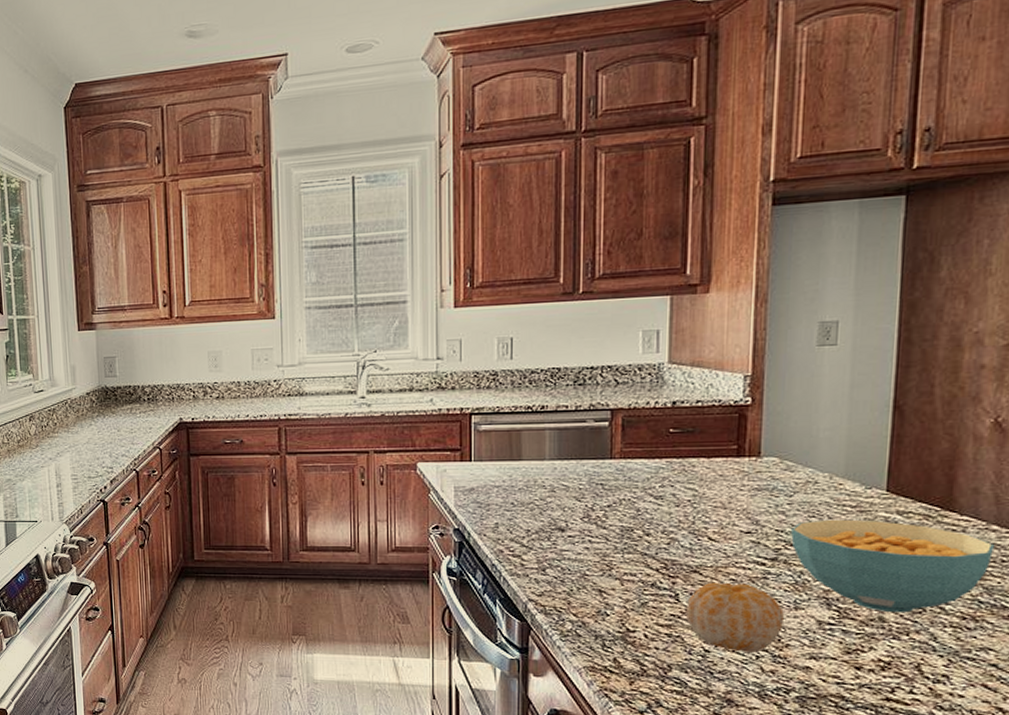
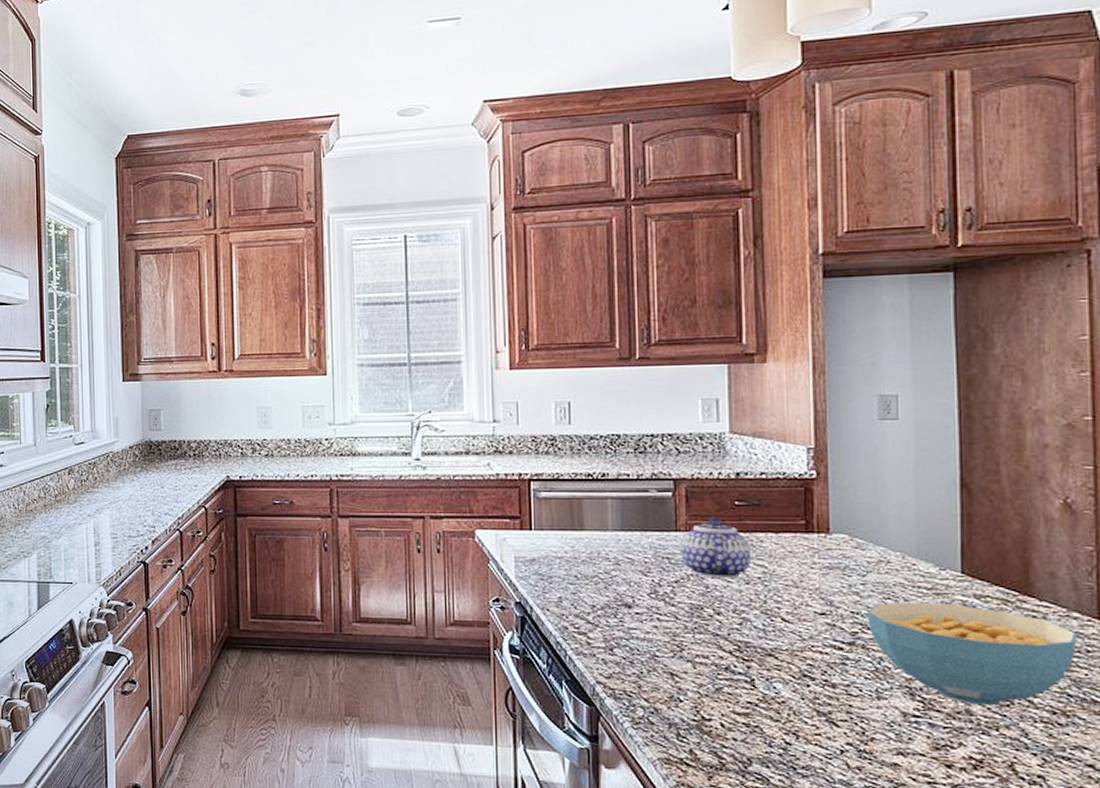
teapot: none [615,444,682,503] -> present [681,517,751,579]
fruit: present [686,582,784,653] -> none [764,667,866,746]

